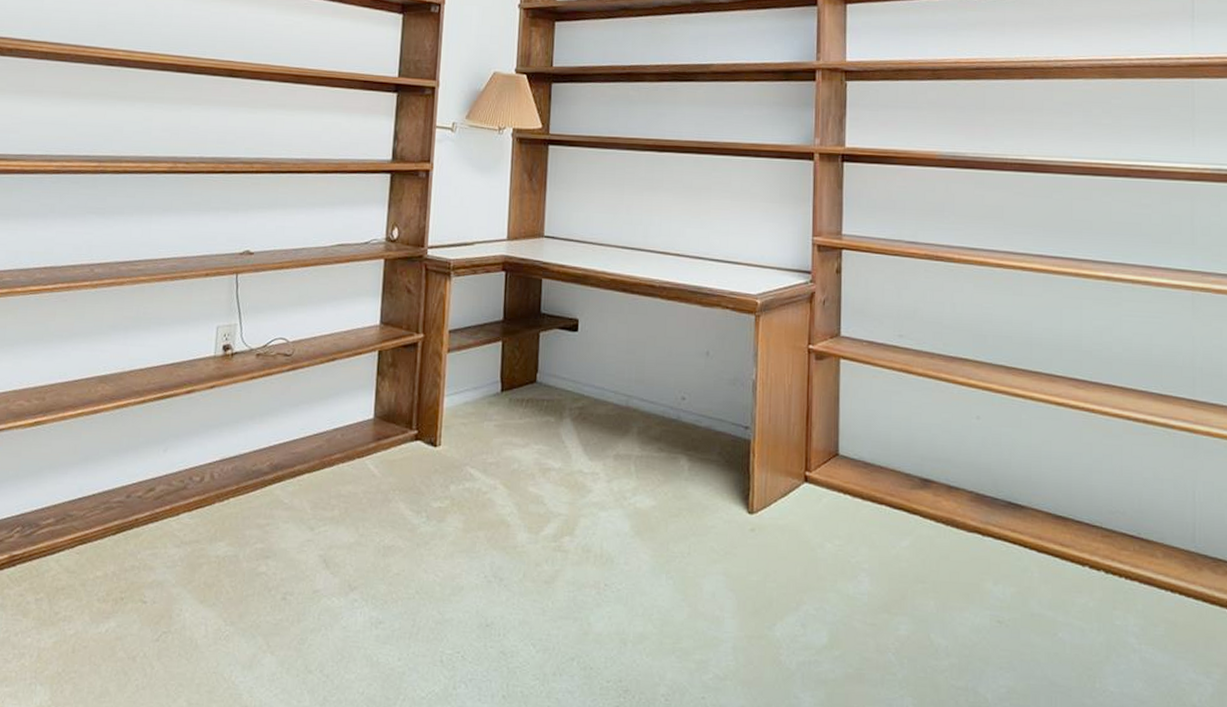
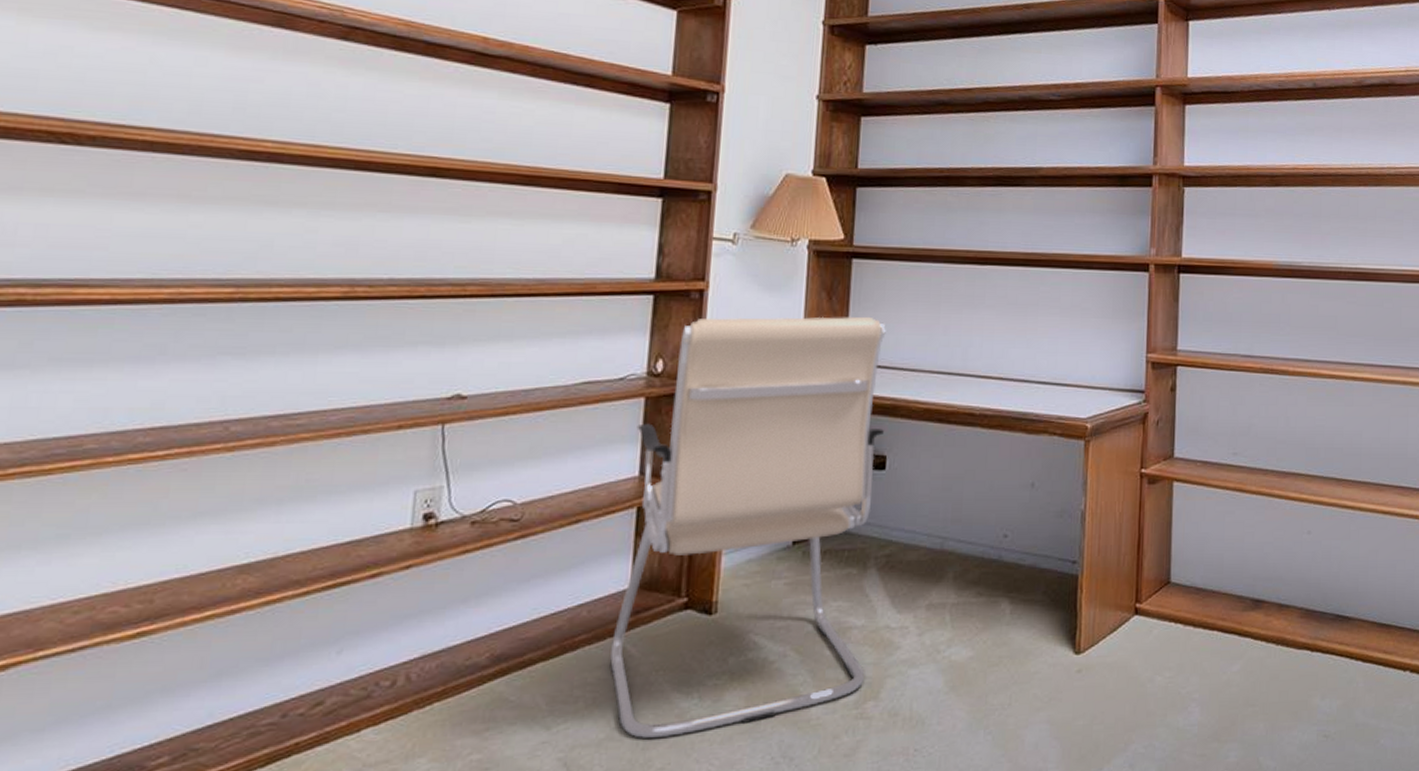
office chair: none [358,194,578,548] -> present [610,316,886,739]

